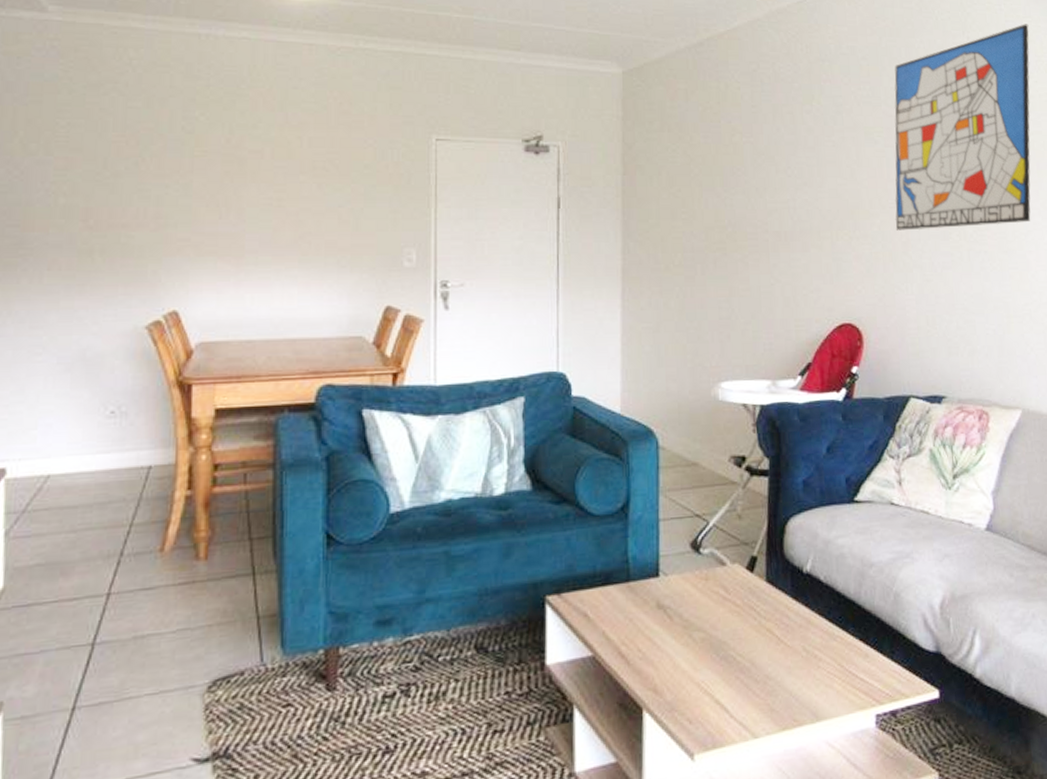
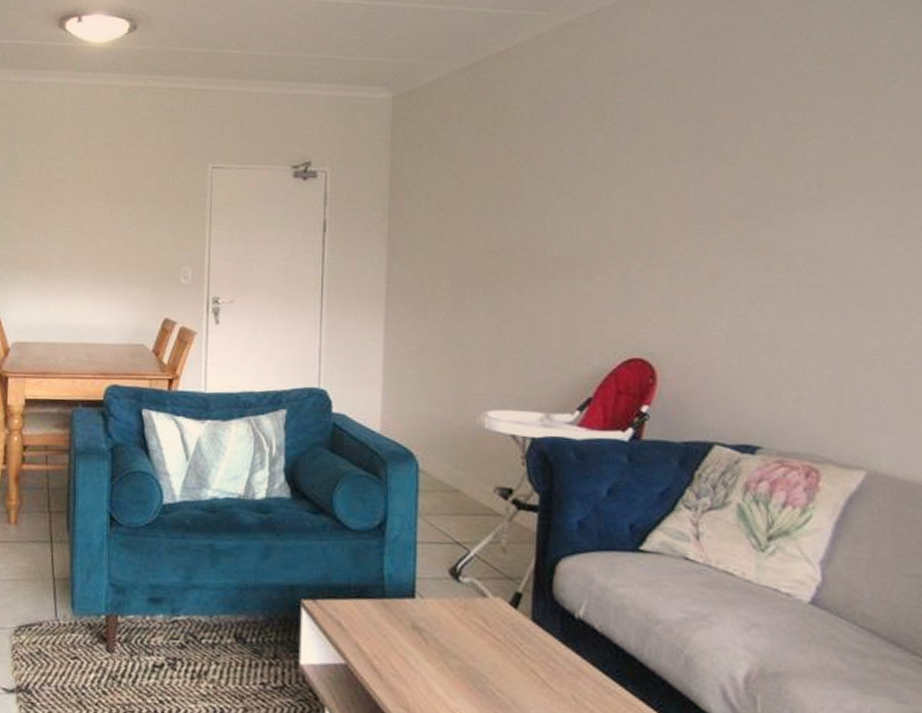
wall art: present [894,24,1031,231] -> none [702,17,896,259]

